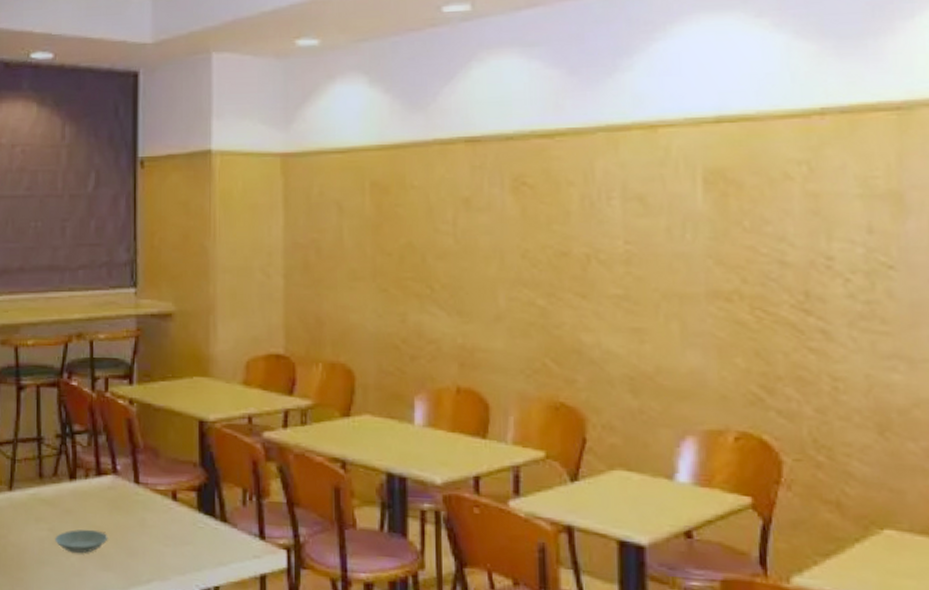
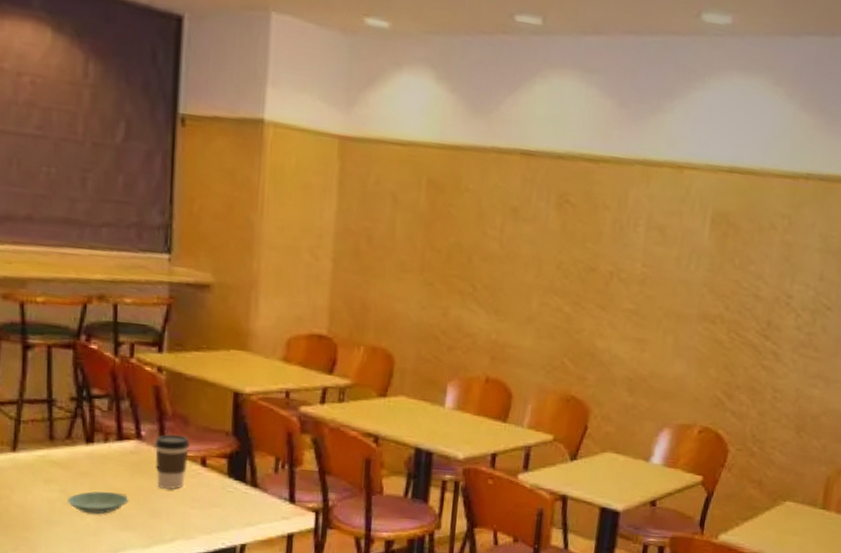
coffee cup: none [130,467,161,526] -> present [155,434,190,489]

